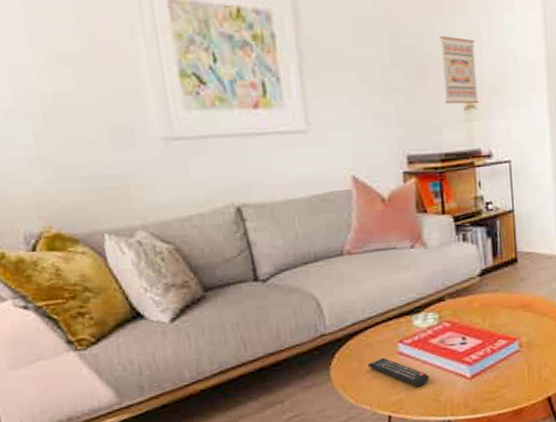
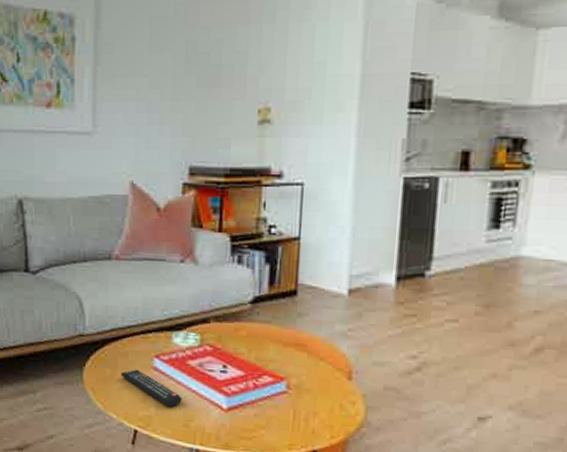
wall art: present [439,35,479,104] -> none [237,44,279,119]

